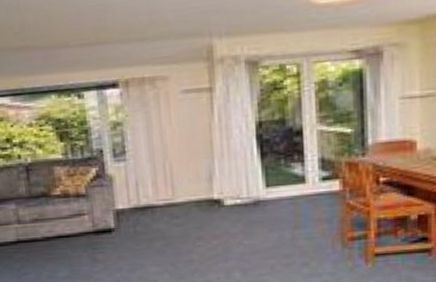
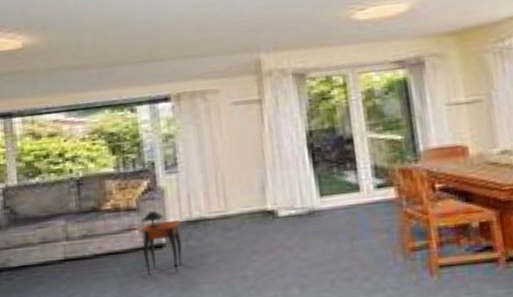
side table: none [88,197,131,257] -> present [139,210,183,275]

